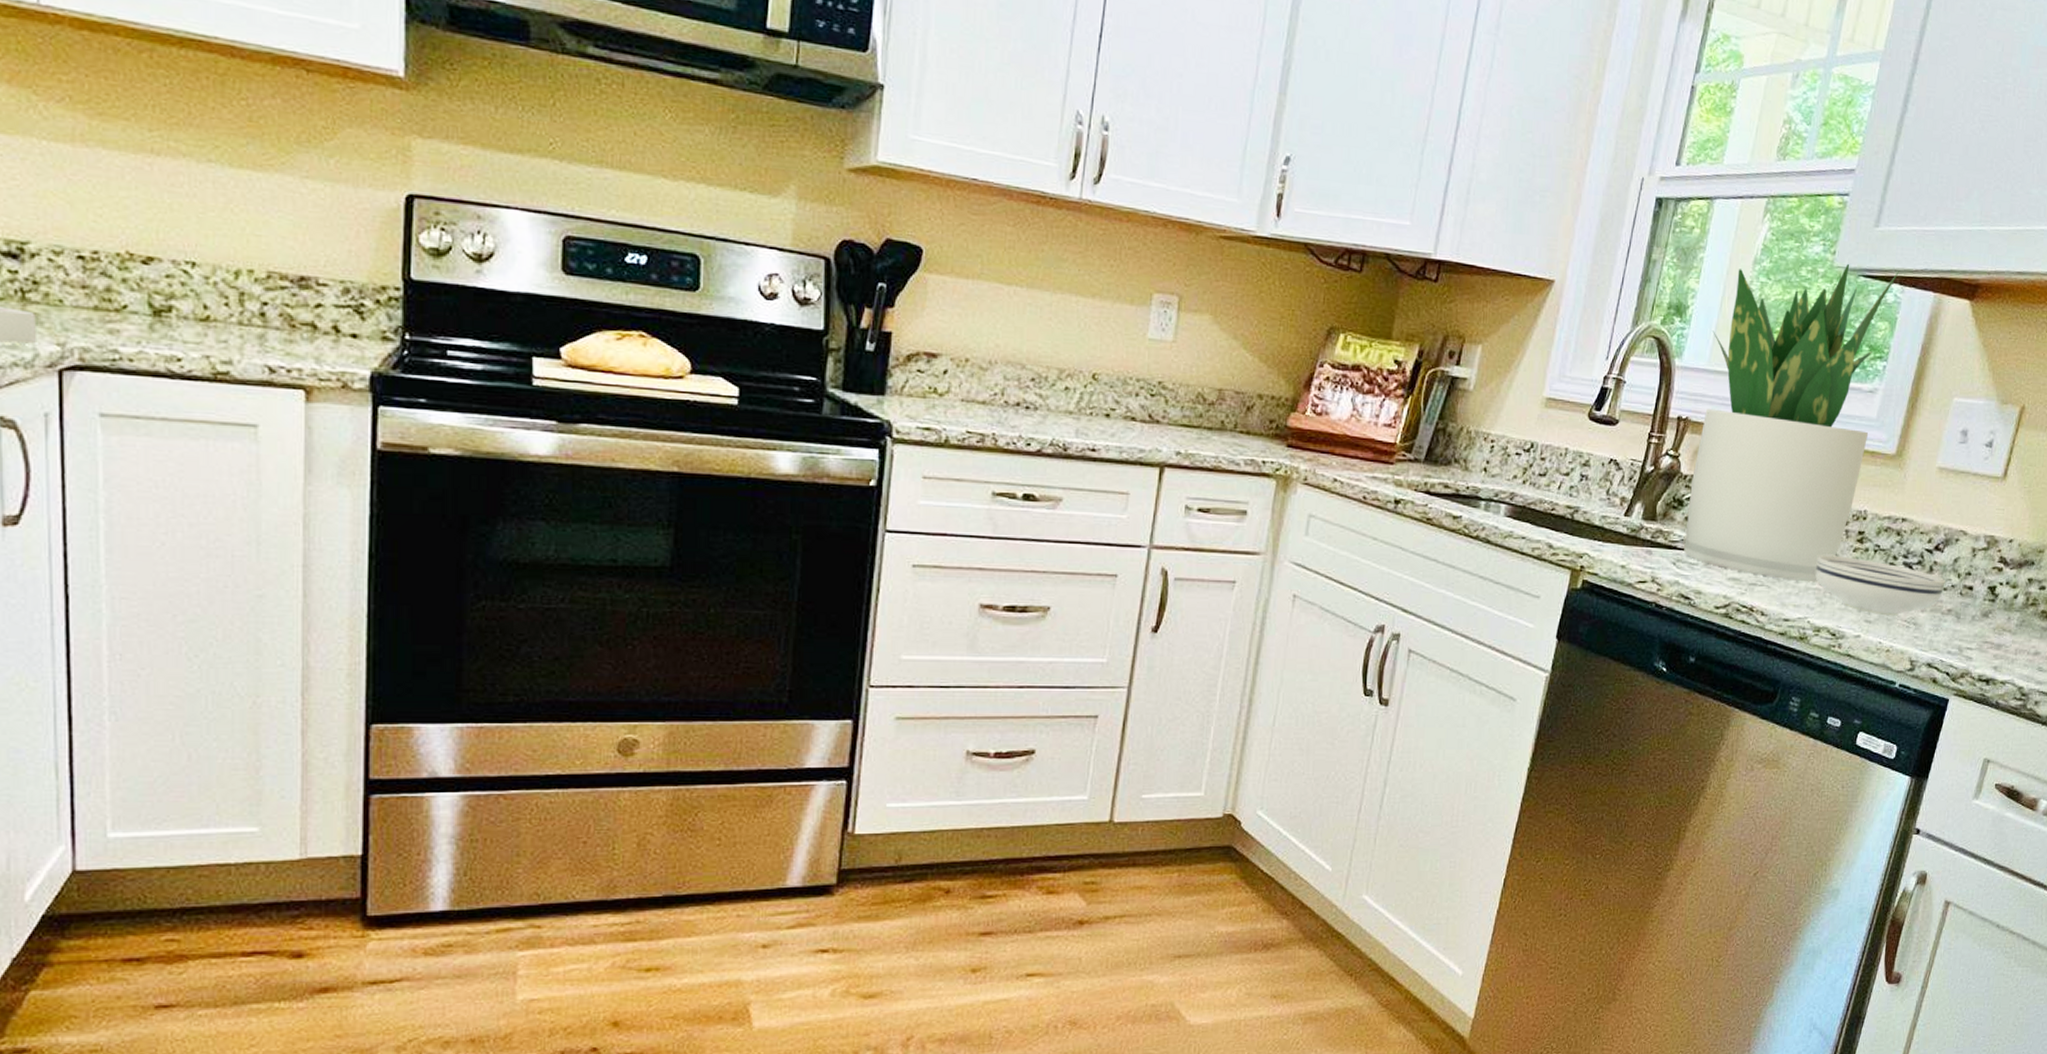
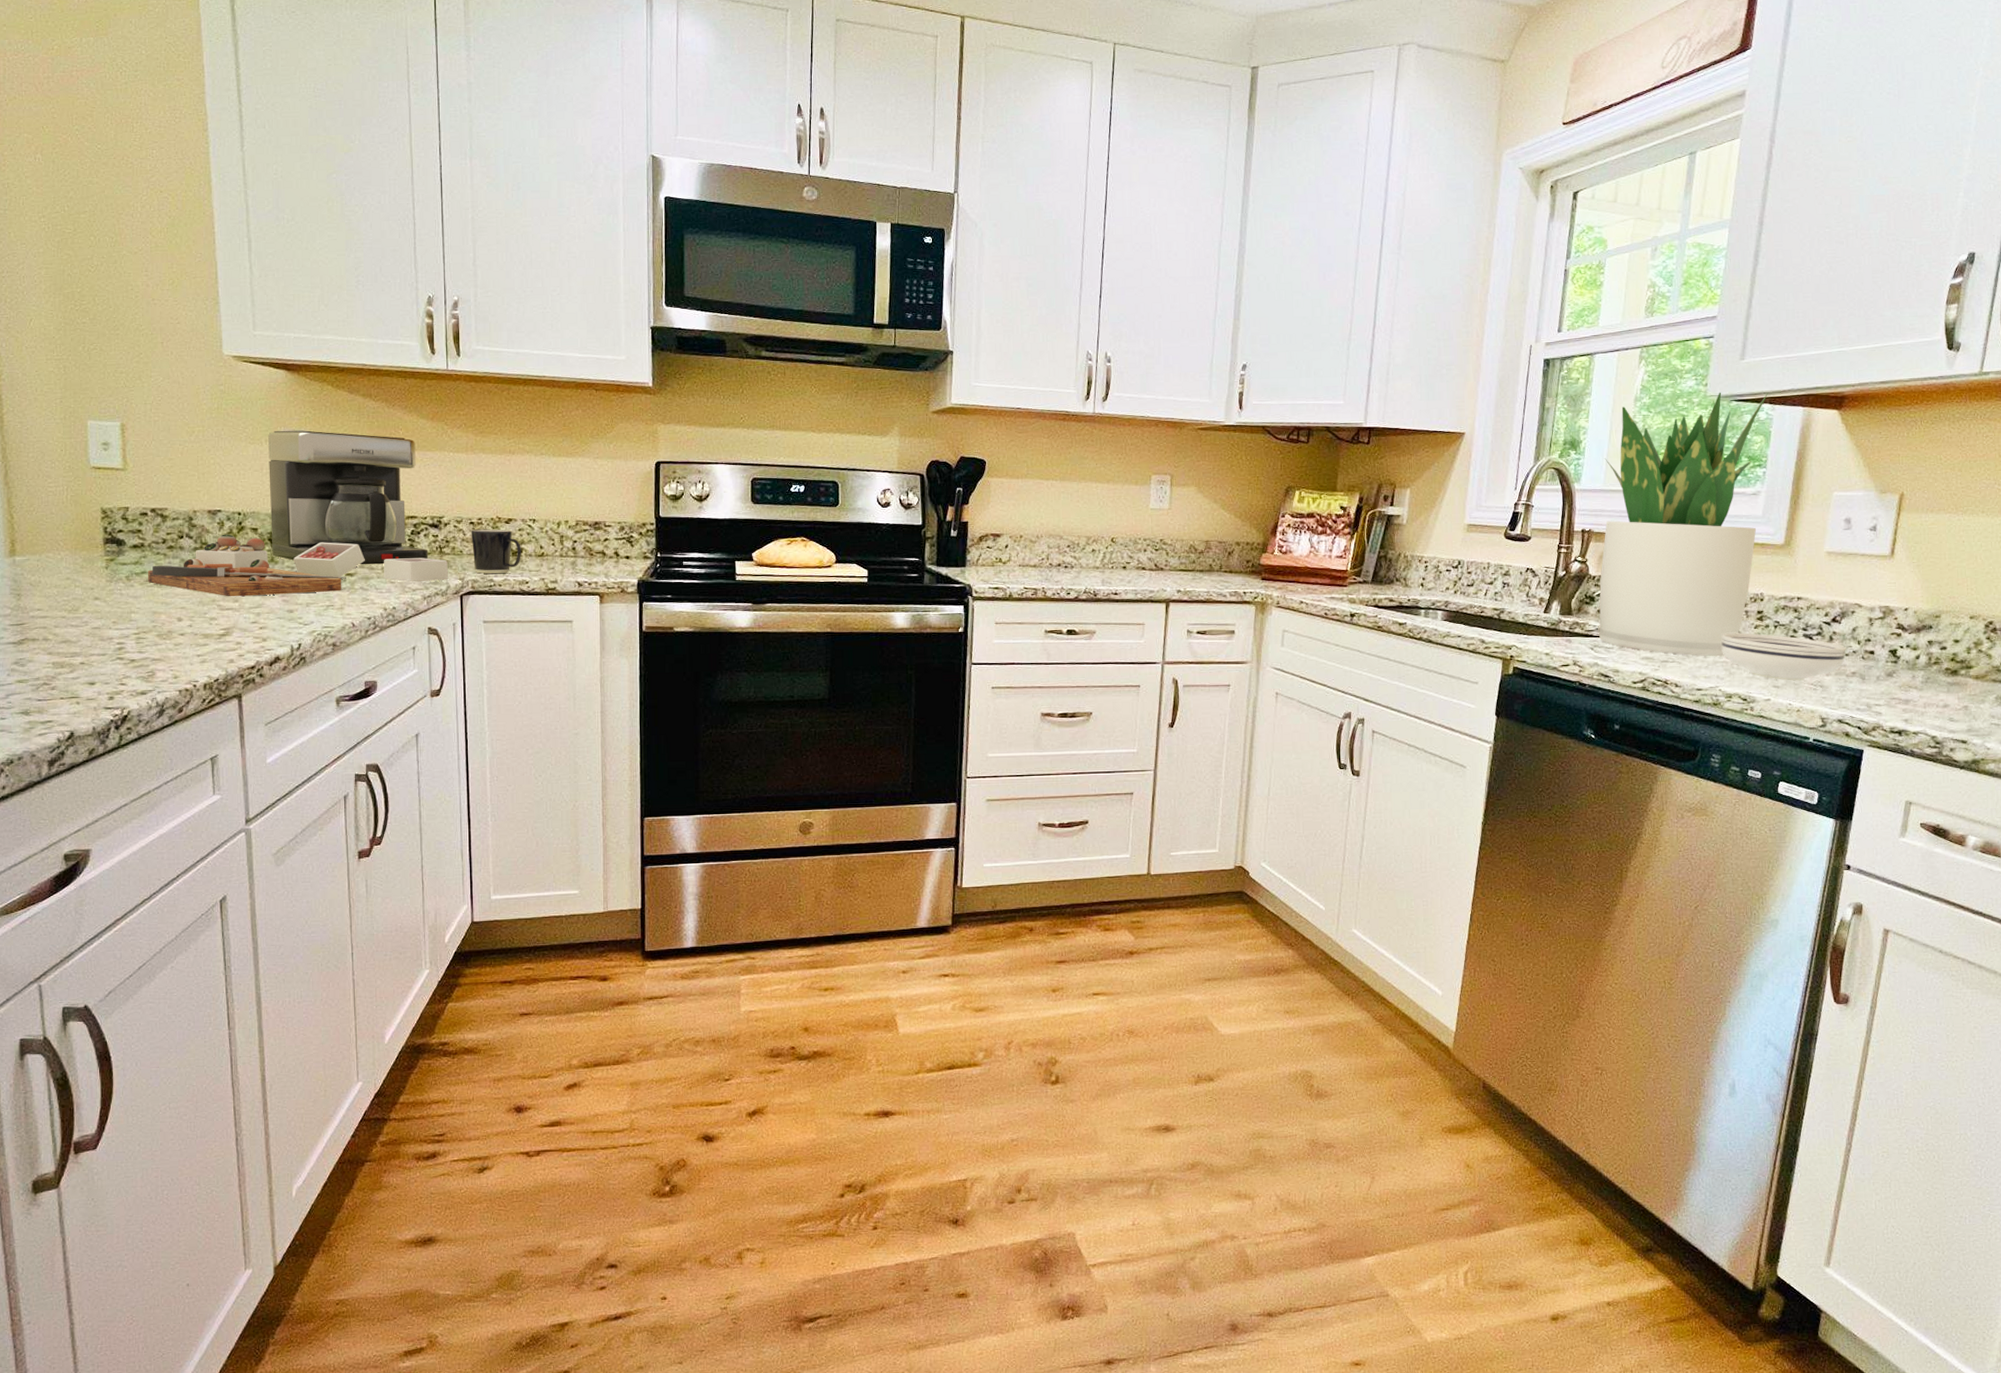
mug: none [78,268,172,342] -> present [471,529,522,574]

